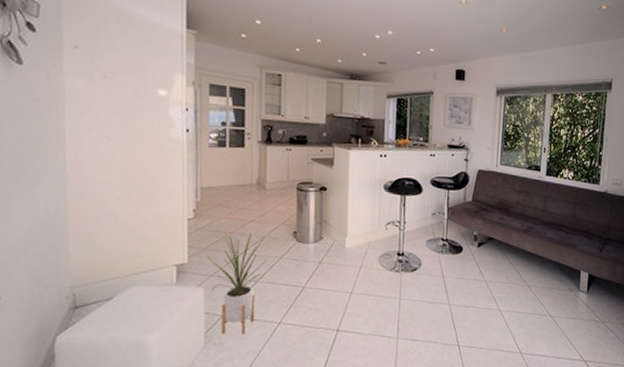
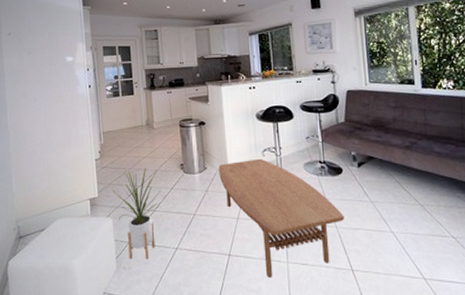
coffee table: none [336,231,458,355] -> present [218,158,345,279]

